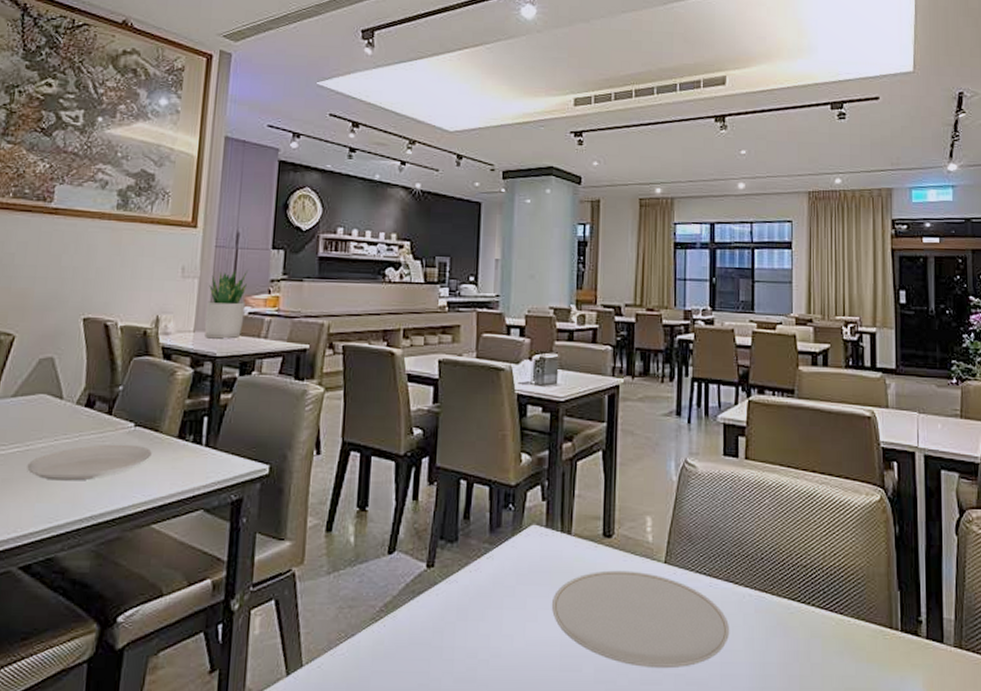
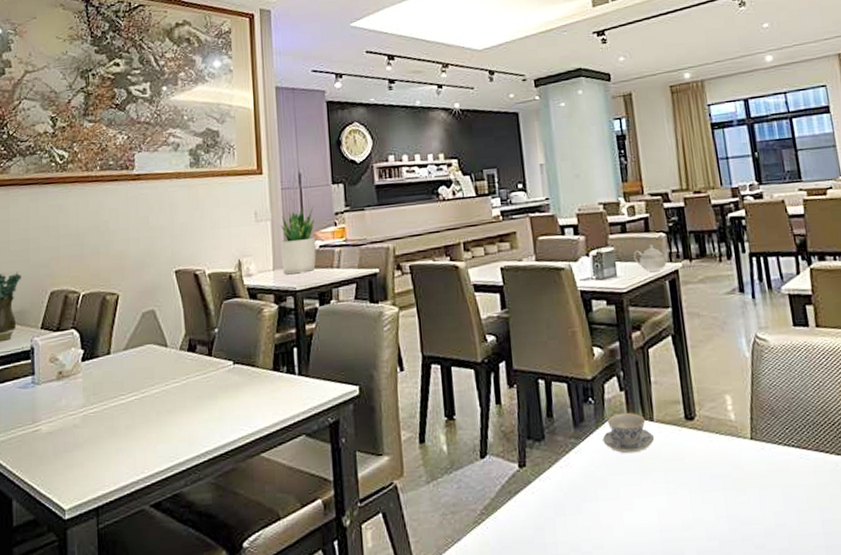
plate: present [27,444,152,481] -> none [145,381,252,423]
teacup: none [517,522,570,565] -> present [602,412,655,454]
plate: present [552,570,730,669] -> none [645,450,829,546]
teapot: none [577,356,613,385] -> present [633,244,669,273]

